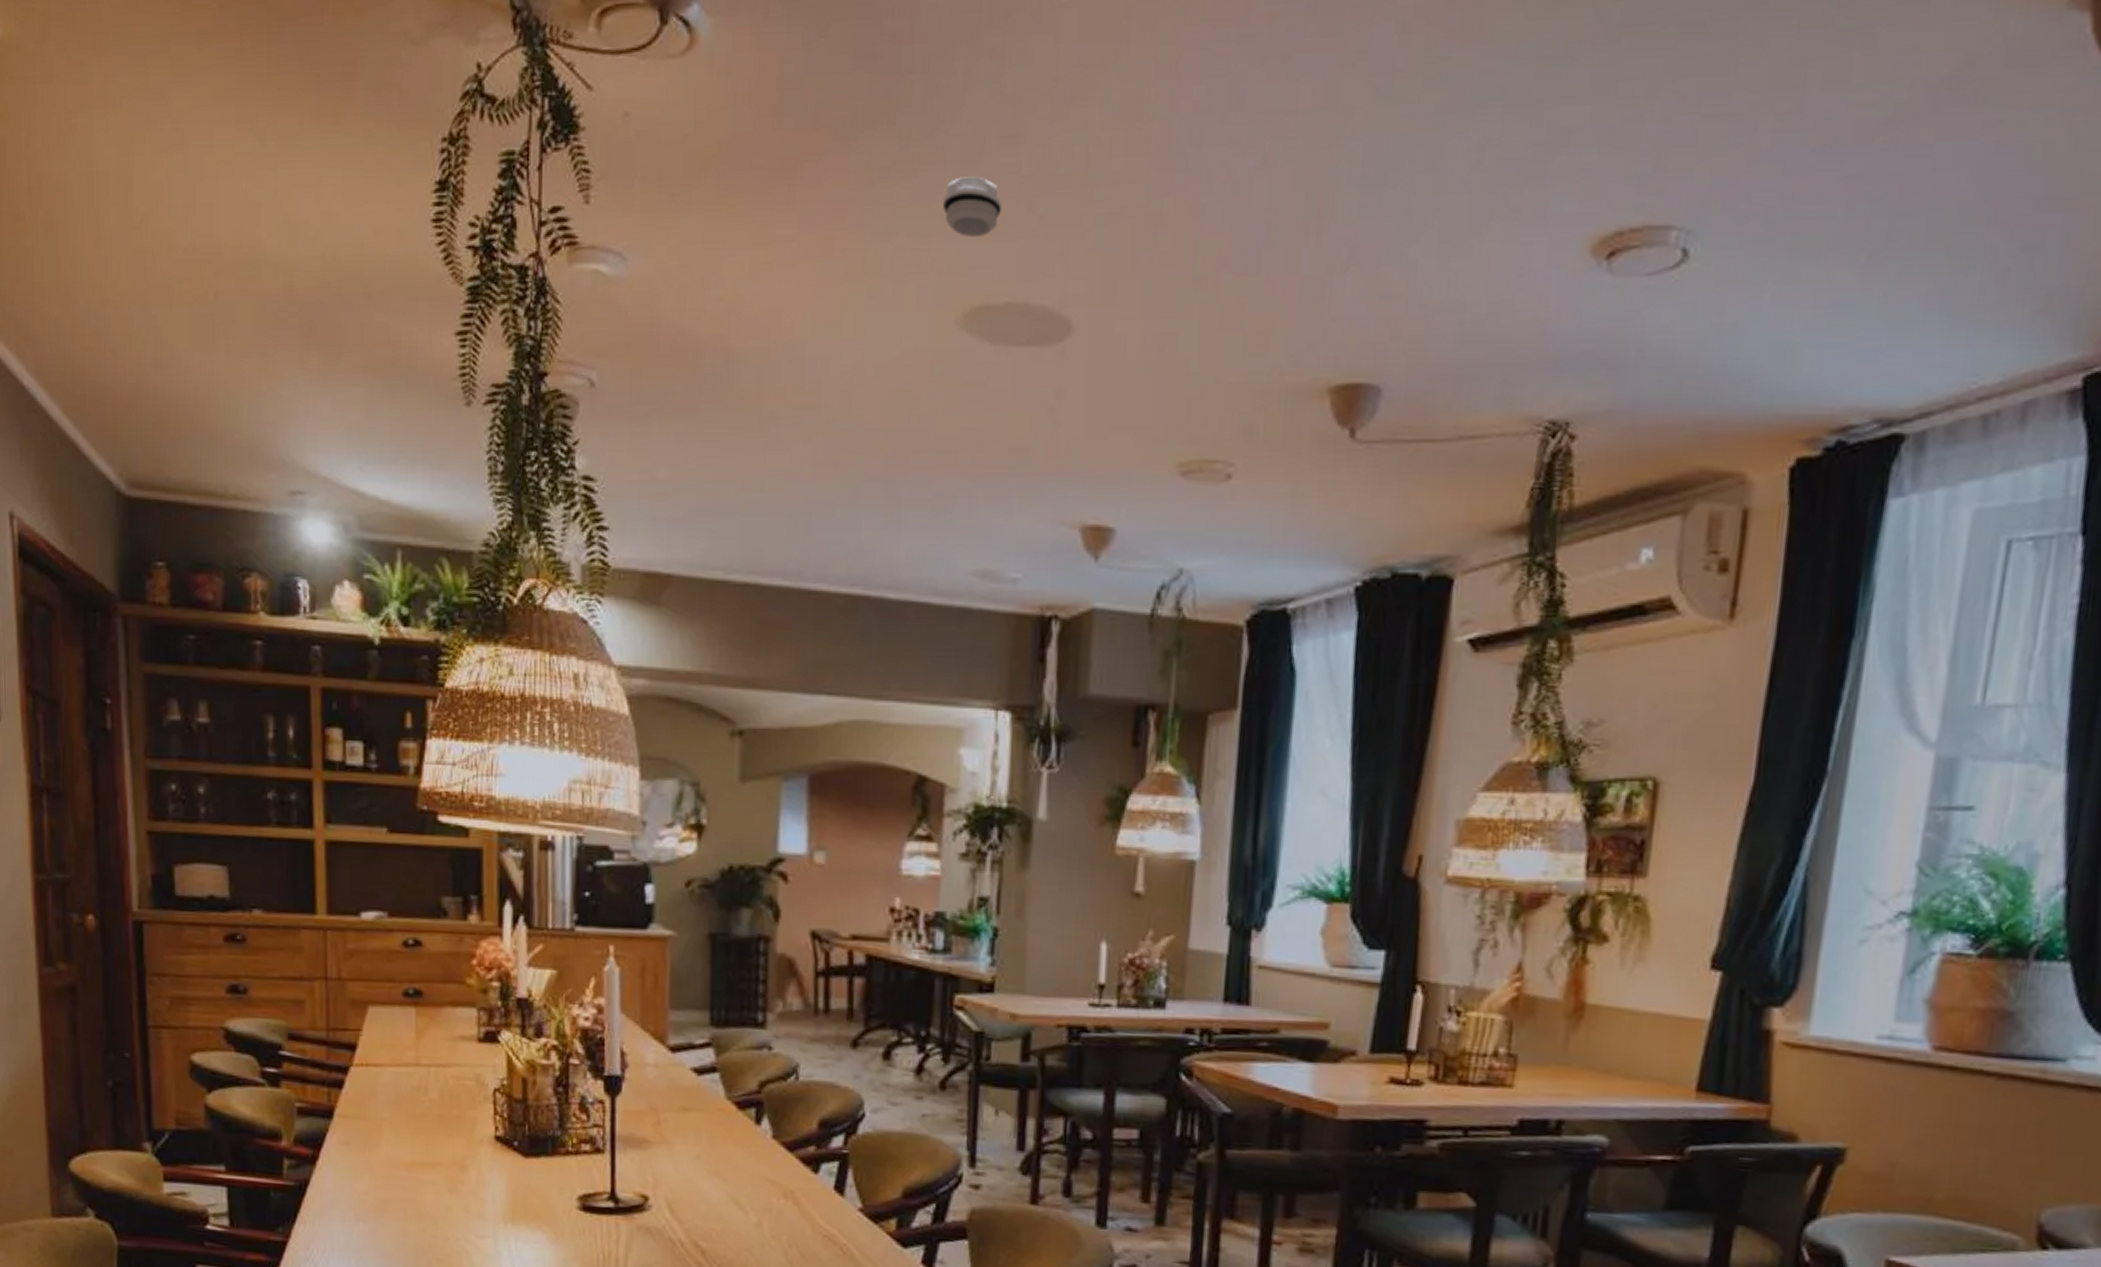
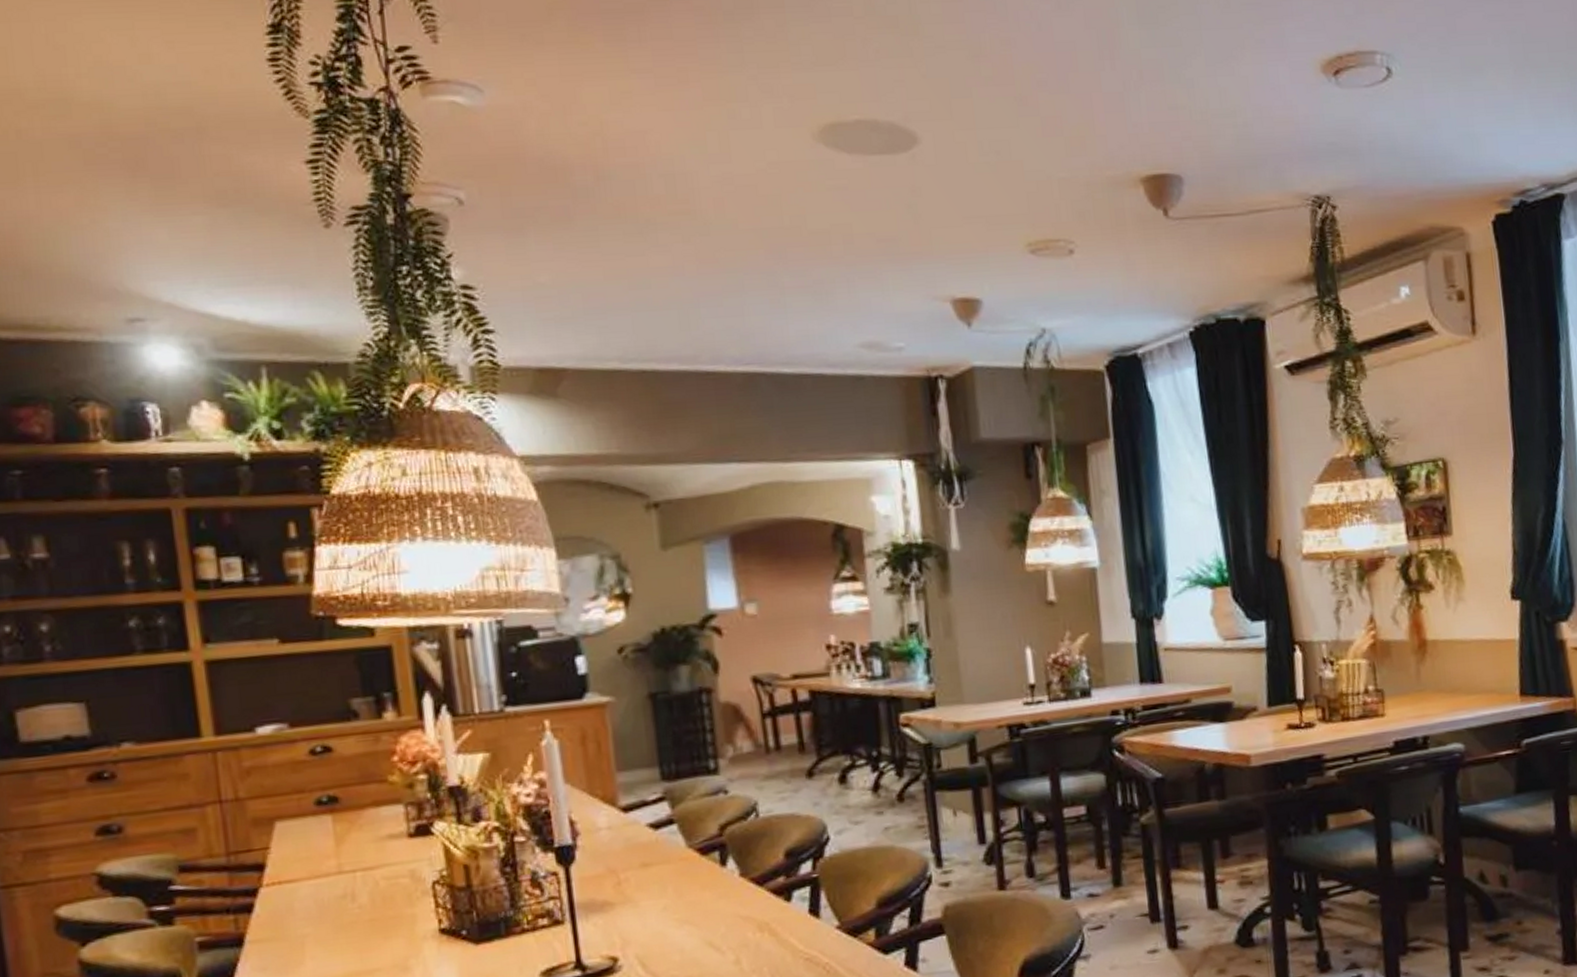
smoke detector: present [942,176,1003,238] -> none [785,18,841,68]

